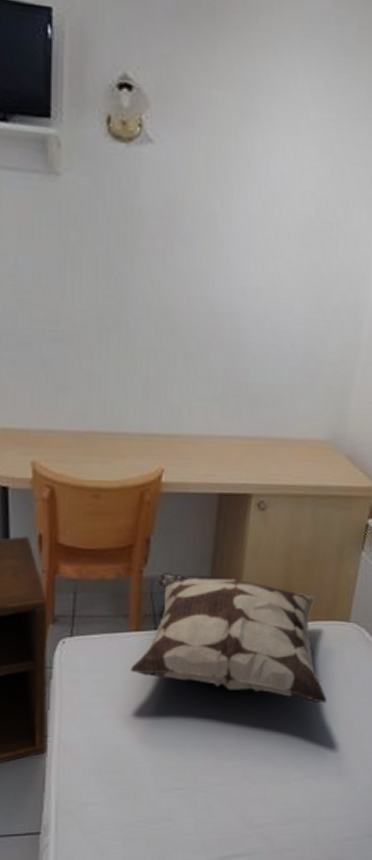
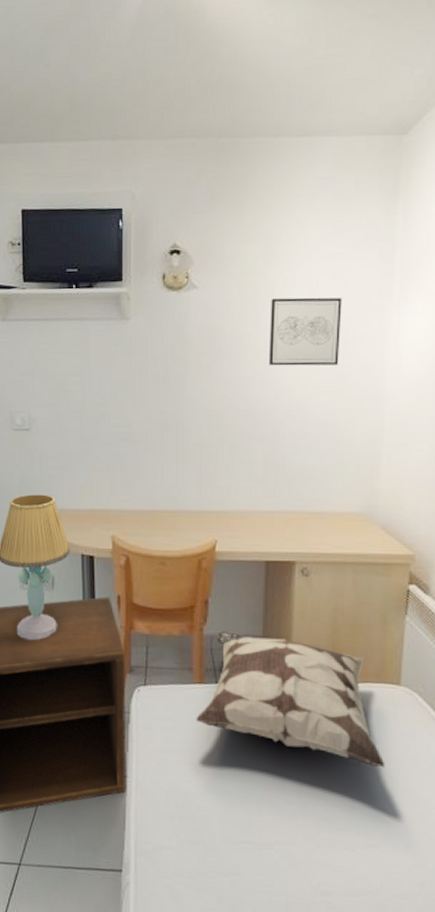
wall art: none [237,170,329,265] -> present [268,297,342,366]

